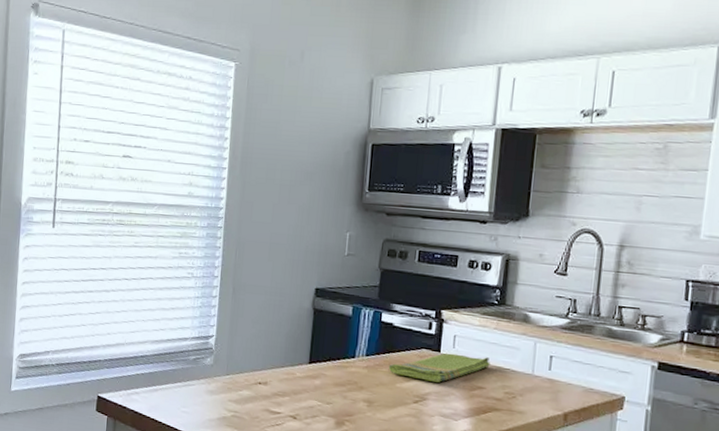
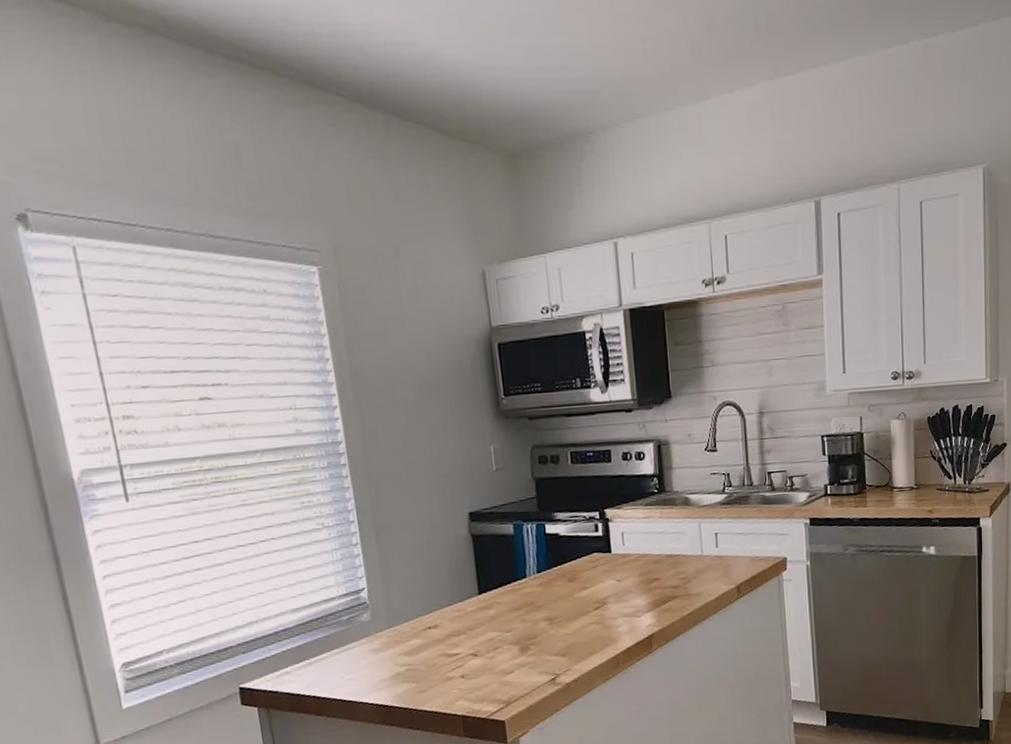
dish towel: present [388,353,490,382] -> none [562,548,661,585]

